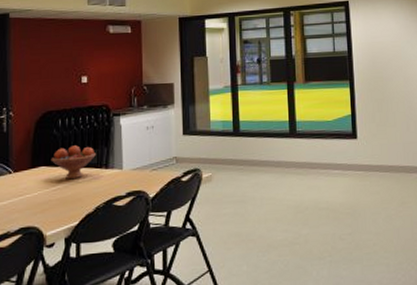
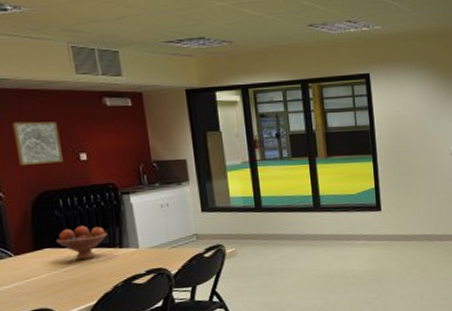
wall art: none [29,47,67,87] -> present [12,121,63,165]

